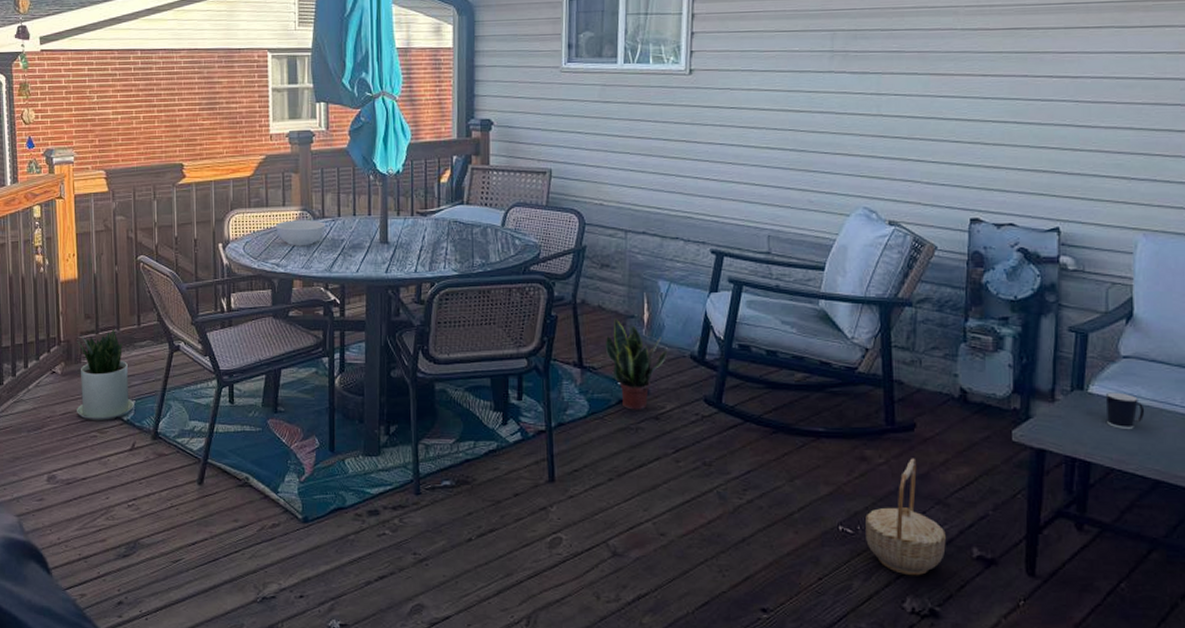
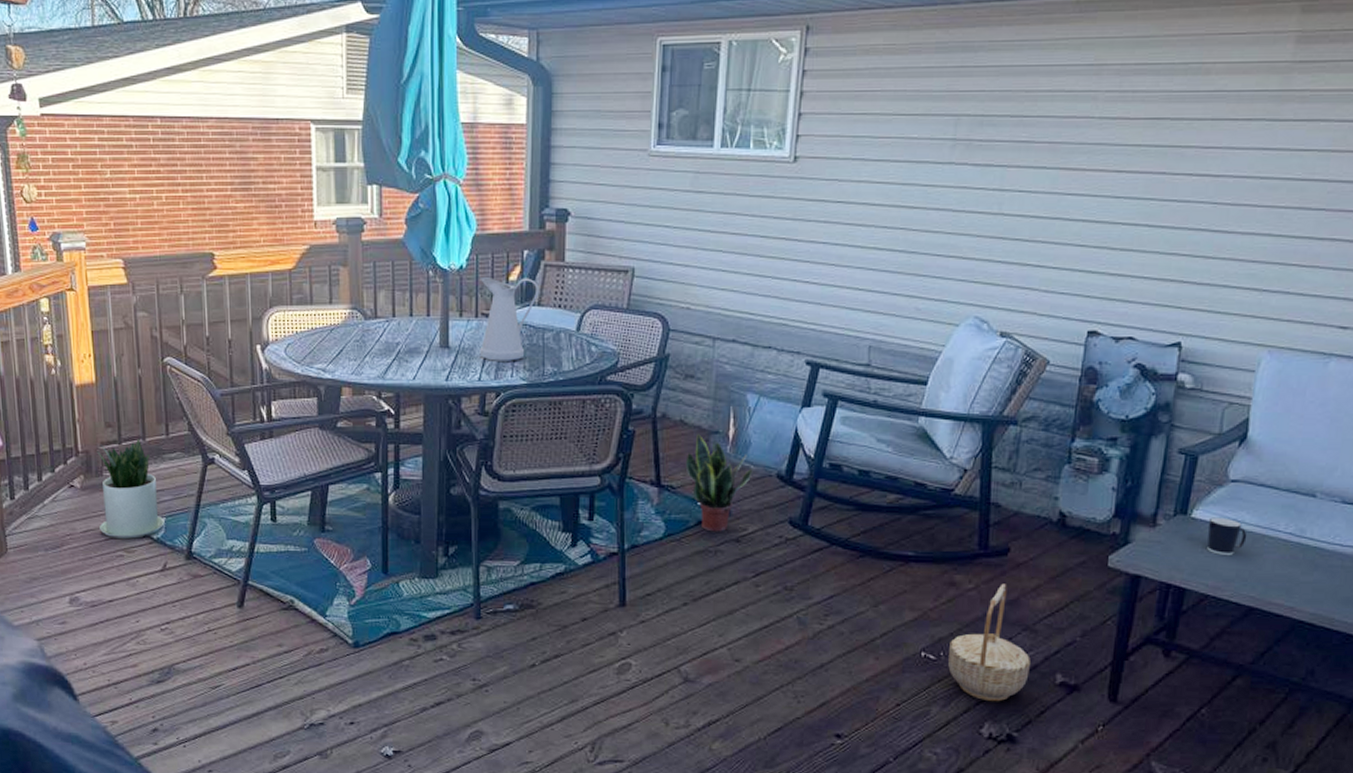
bowl: present [276,220,325,246] -> none [322,320,378,350]
pitcher: none [414,179,467,255] -> present [479,276,539,361]

